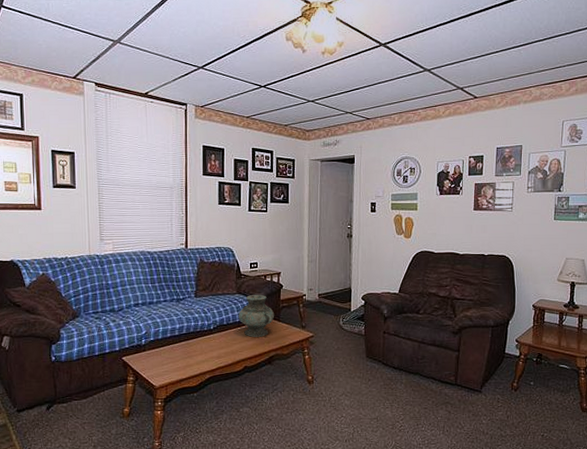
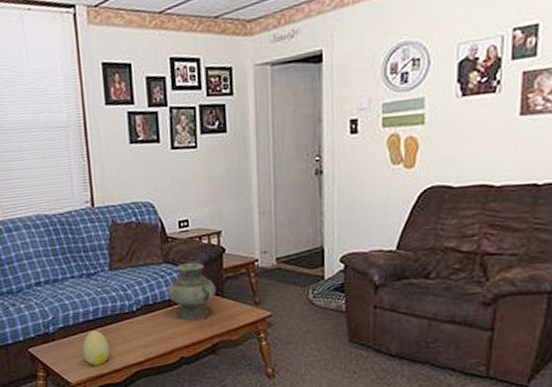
decorative egg: none [167,344,190,372] -> present [82,330,110,365]

